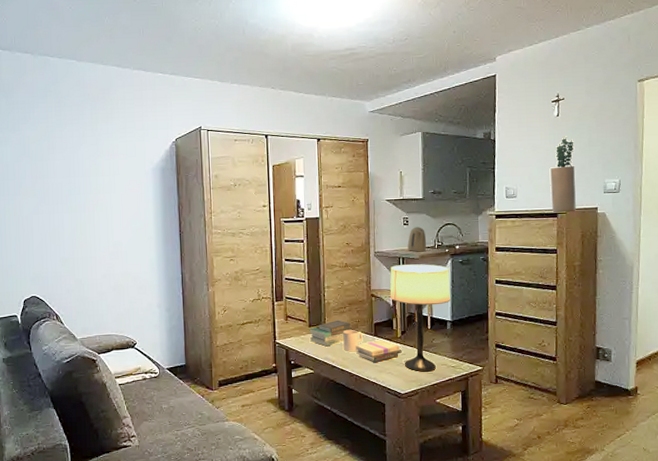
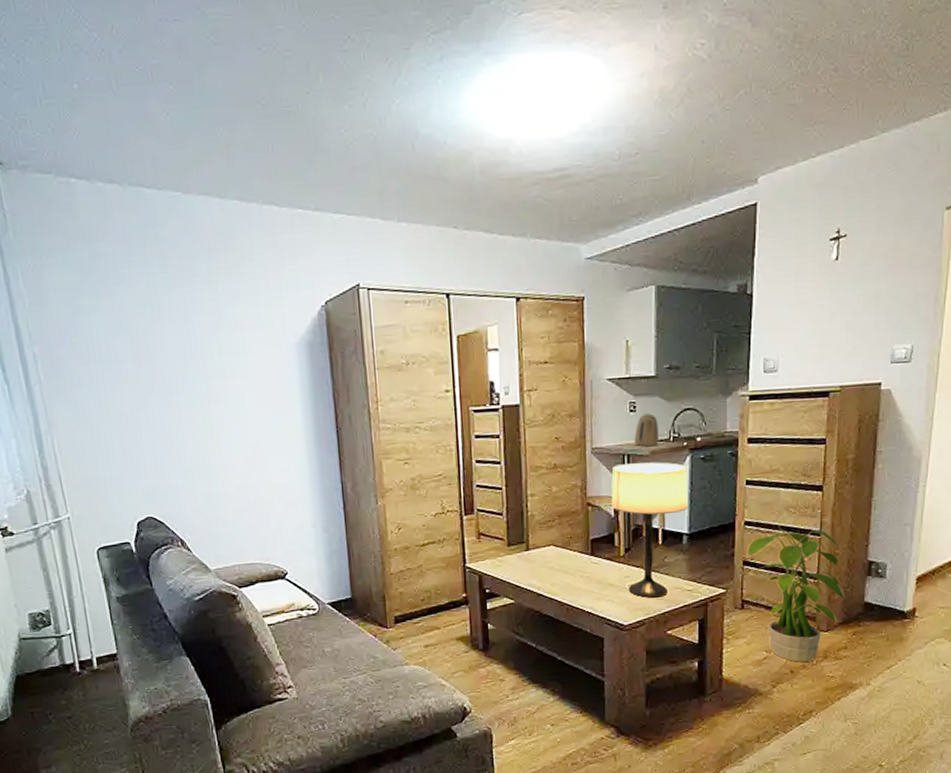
books: present [310,320,352,347] -> none [509,536,562,570]
cup: present [343,329,363,352] -> none [551,547,577,577]
books: present [355,340,402,363] -> none [566,559,626,589]
potted plant: none [498,317,580,429] -> present [746,526,846,662]
vase: present [550,136,576,213] -> none [823,287,856,392]

